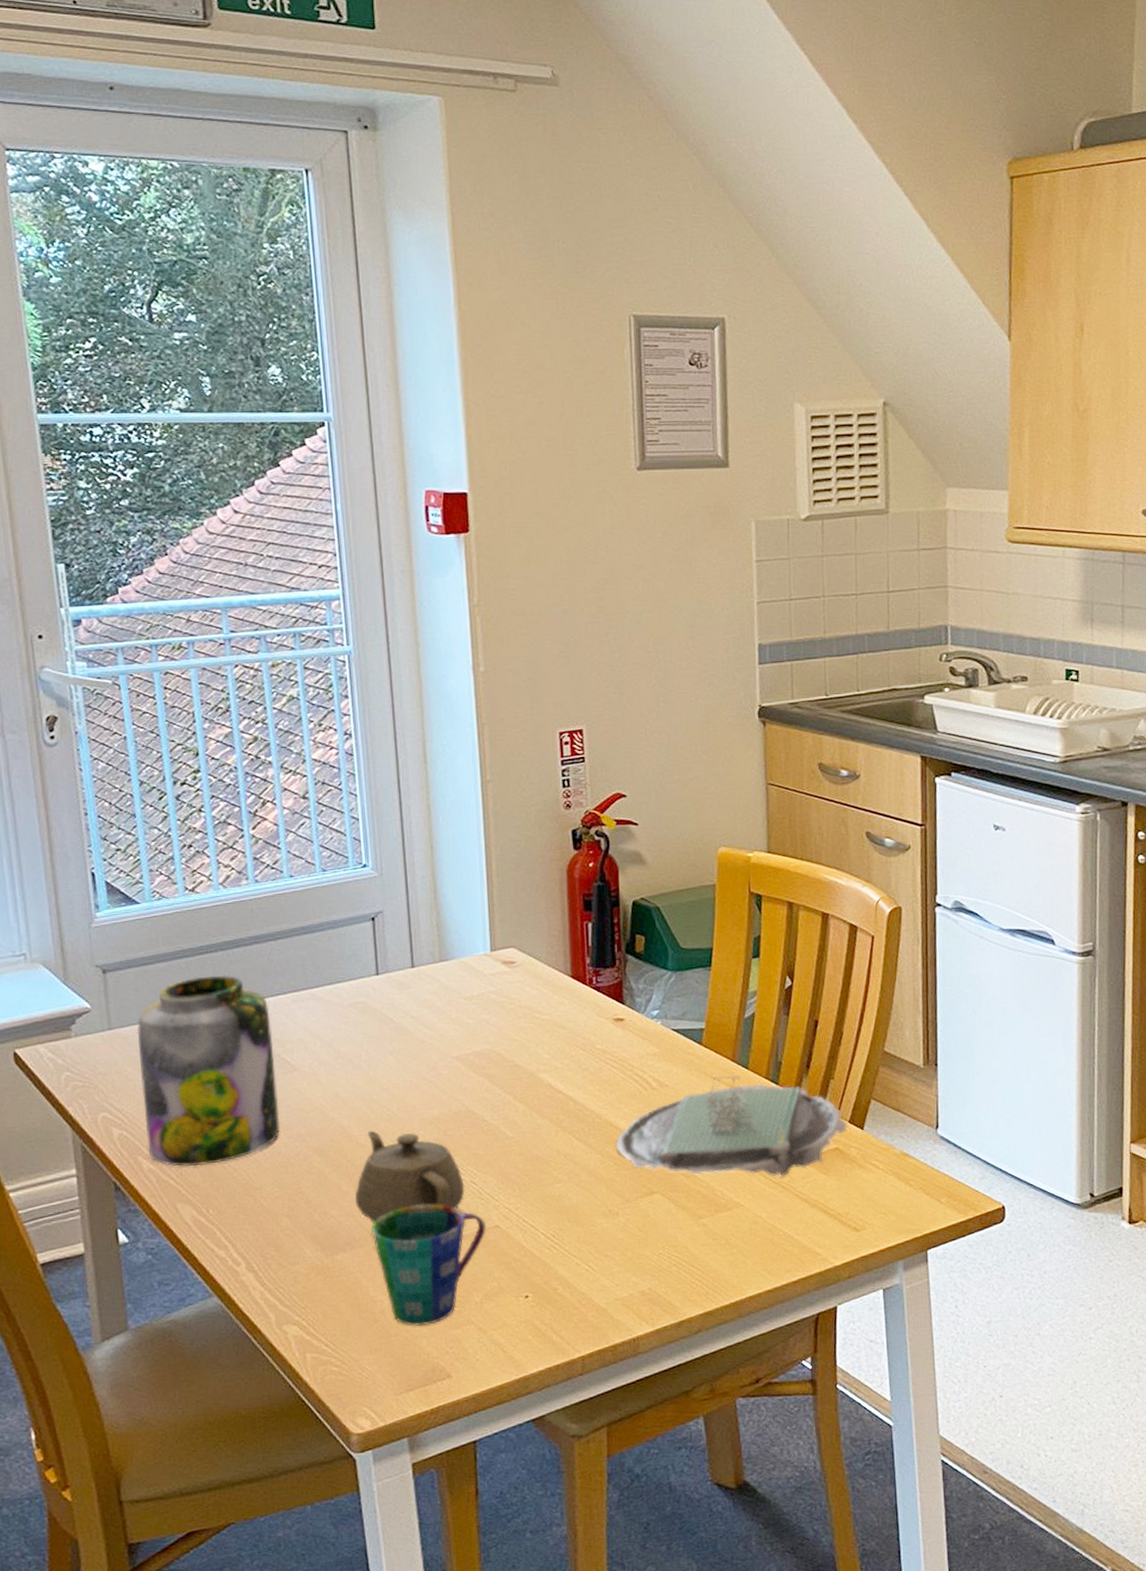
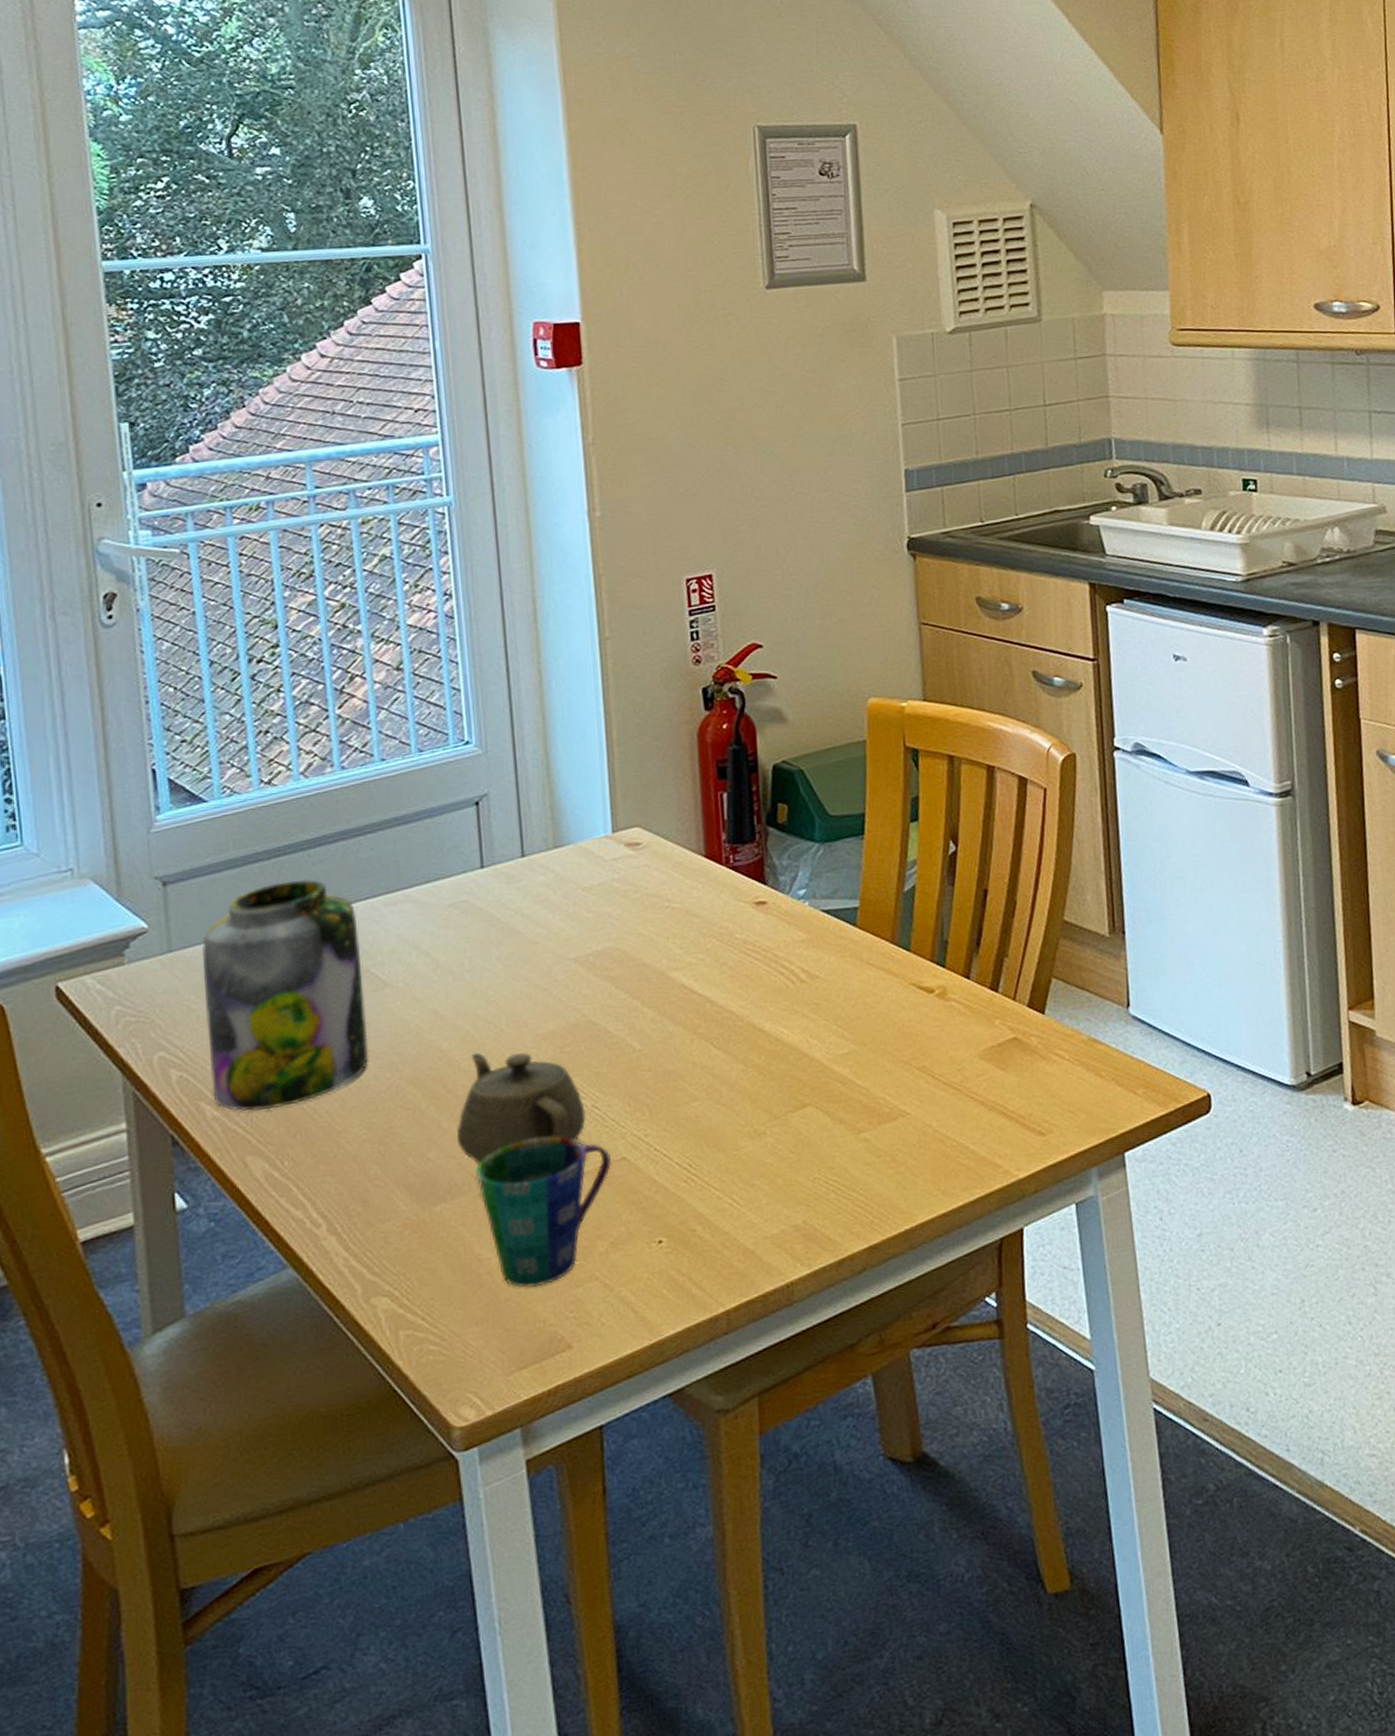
plate: present [615,1076,847,1178] -> none [760,960,1026,1080]

